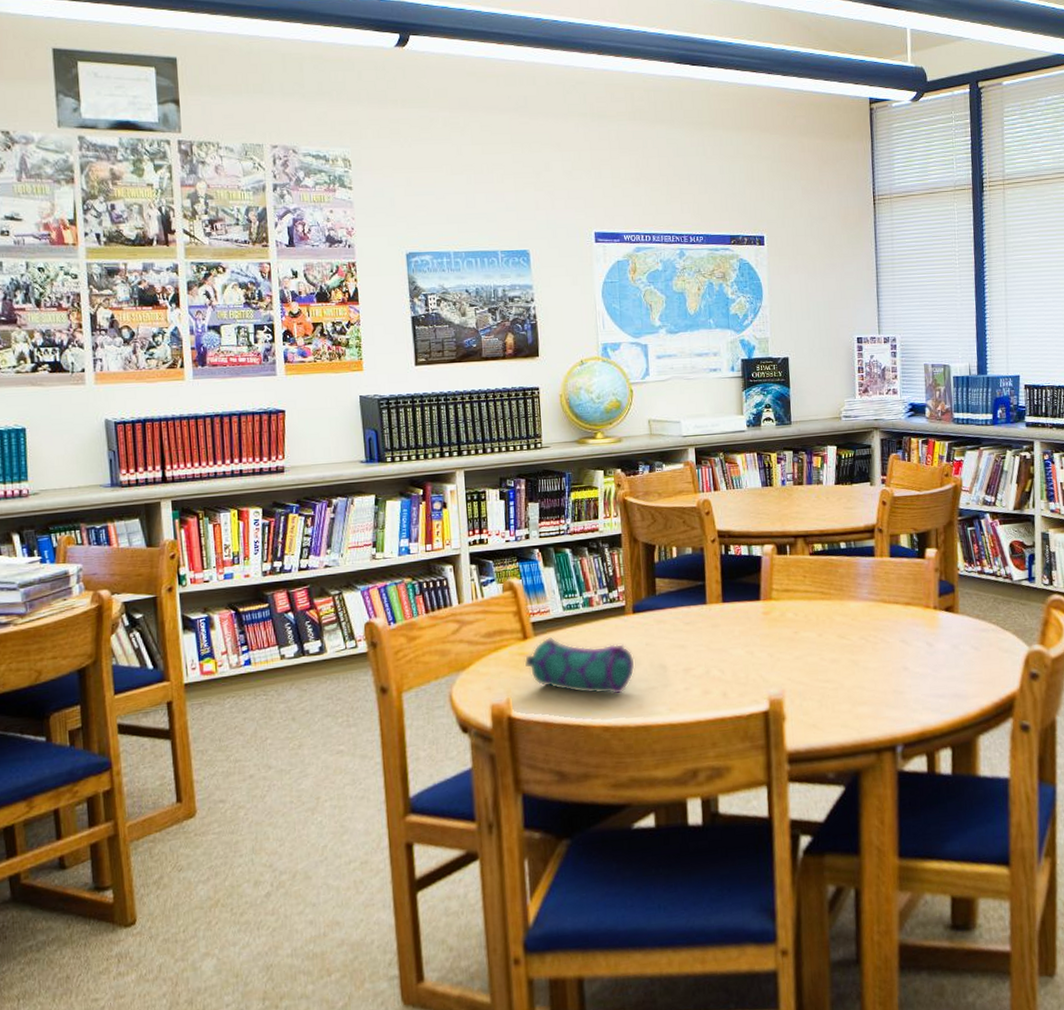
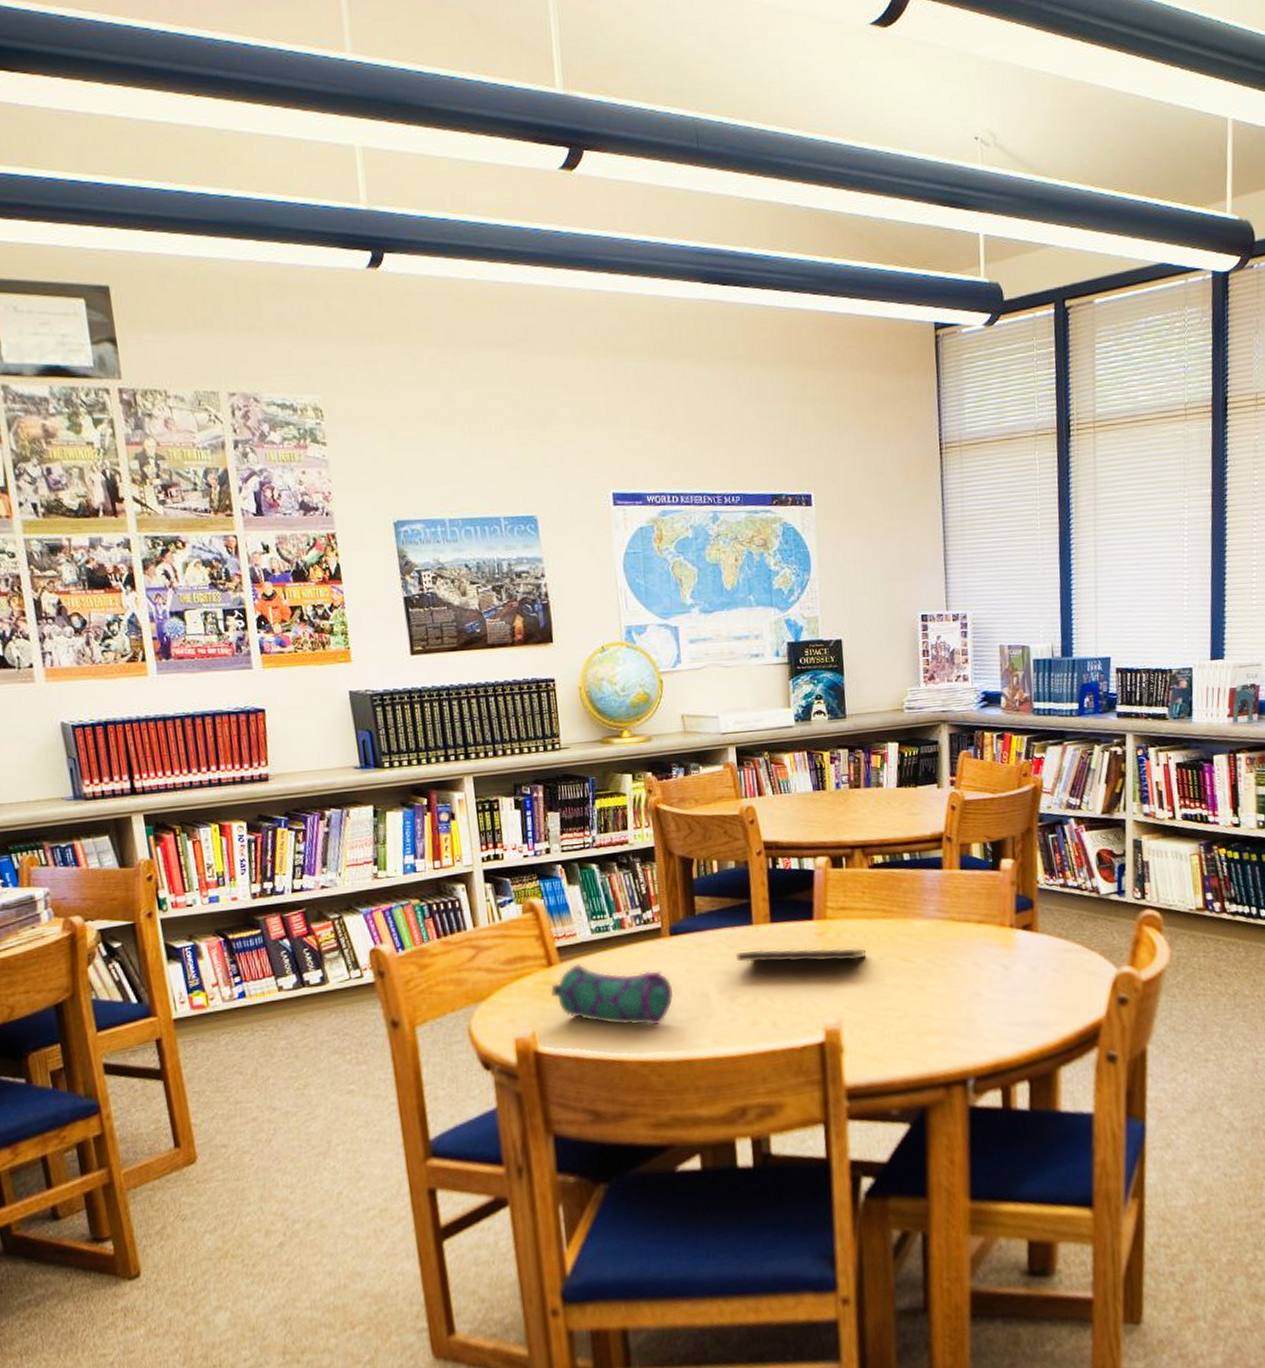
notepad: none [690,625,807,650] -> present [735,947,867,975]

